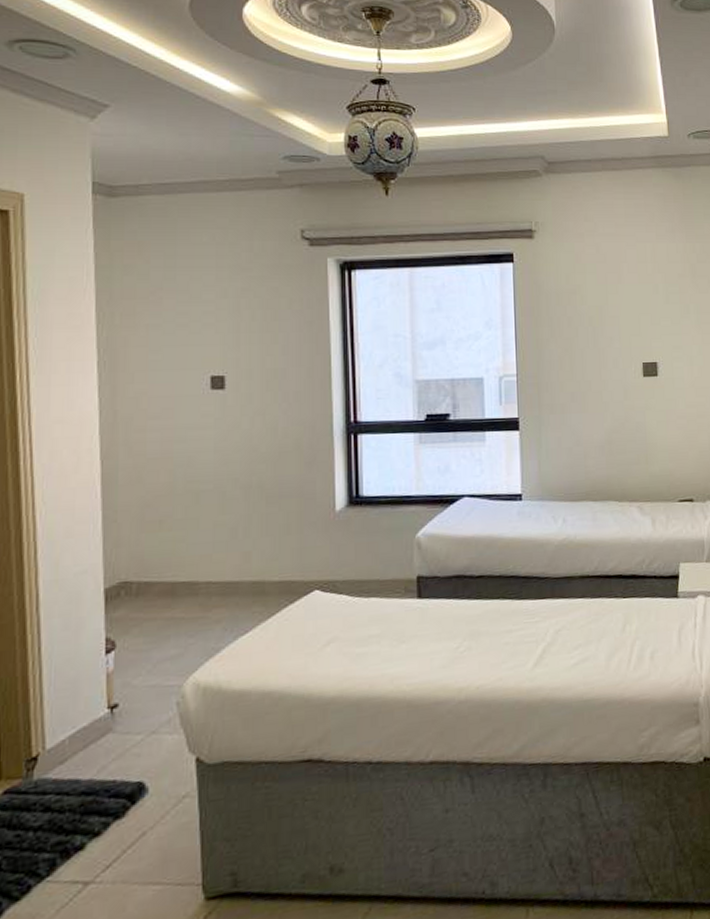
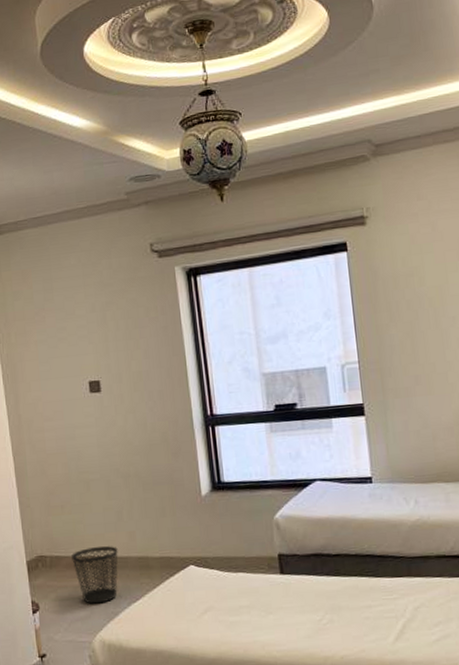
wastebasket: none [166,568,227,639] -> present [71,545,118,604]

